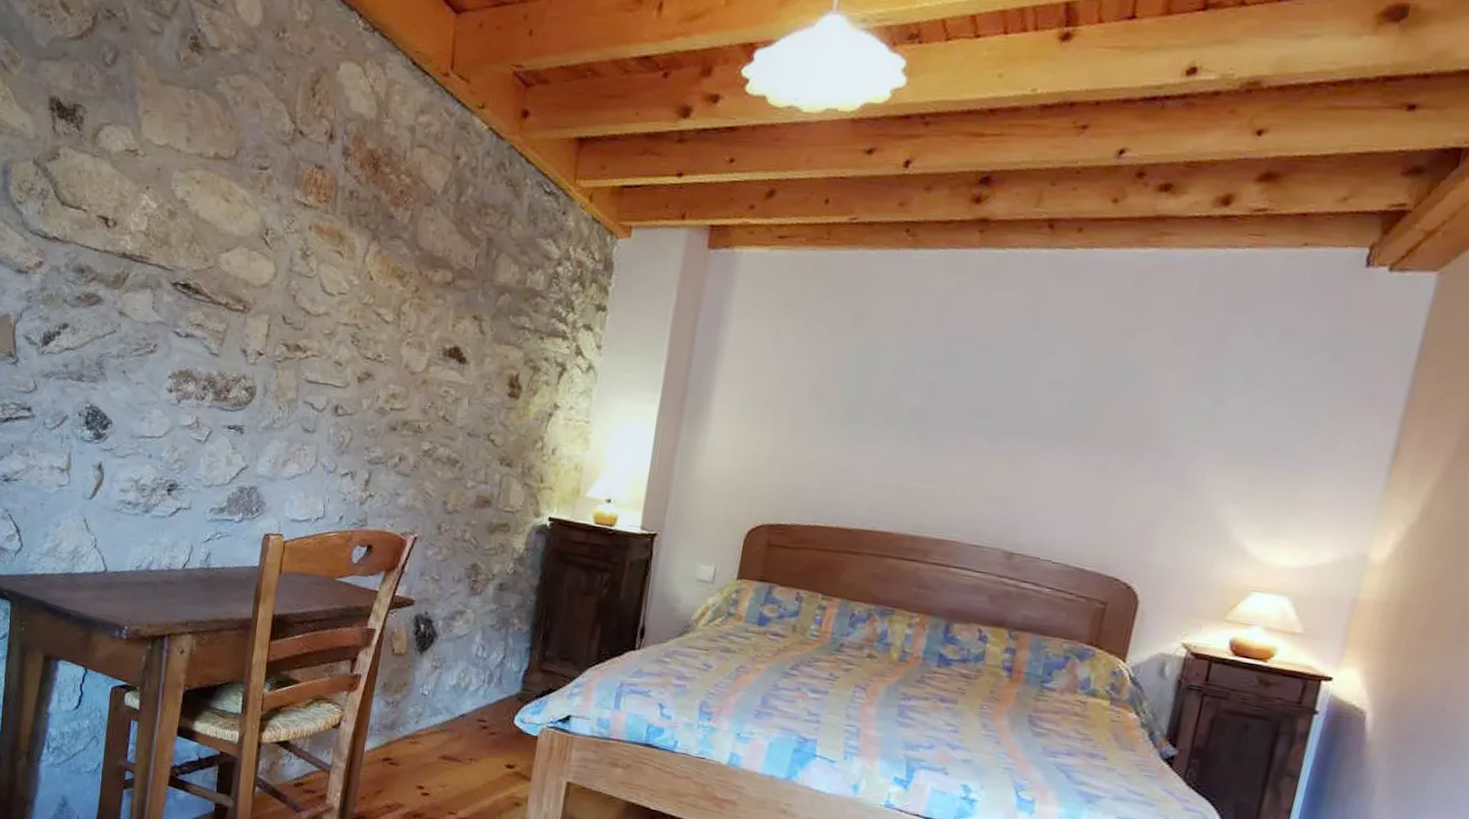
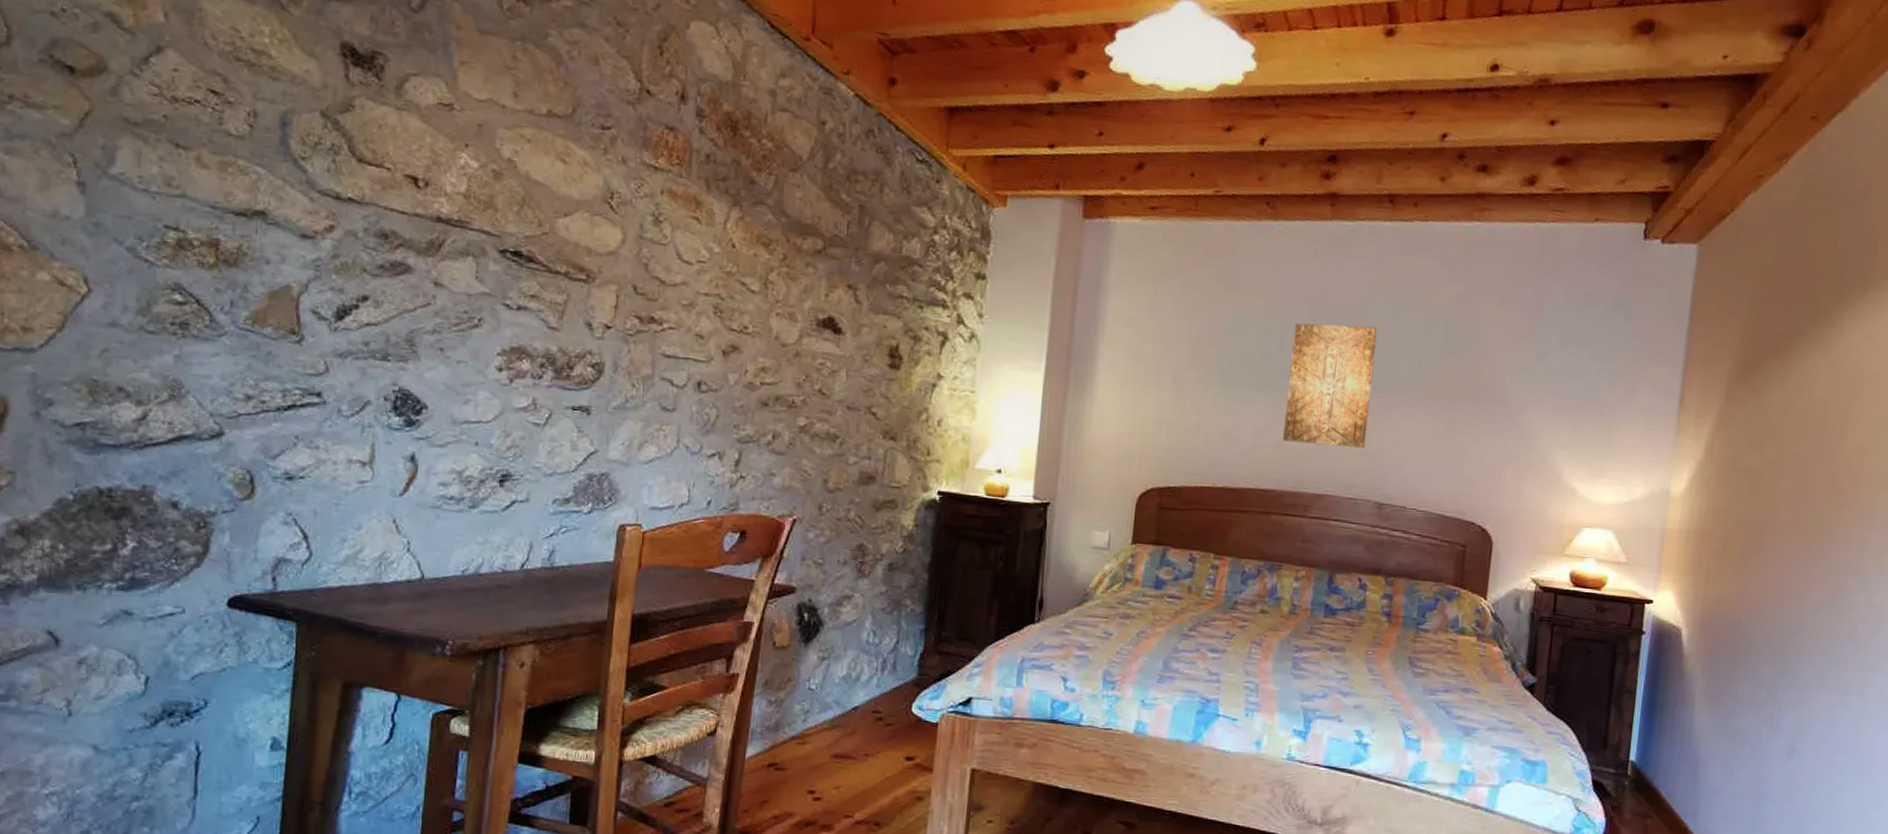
wall art: none [905,359,1024,493] -> present [1283,323,1379,448]

